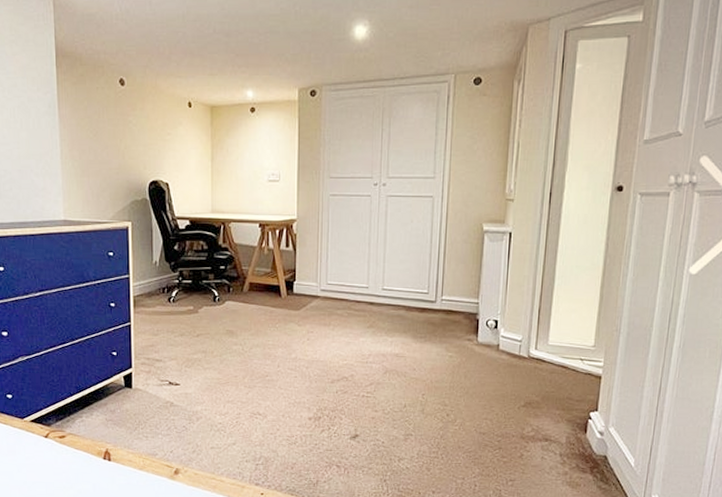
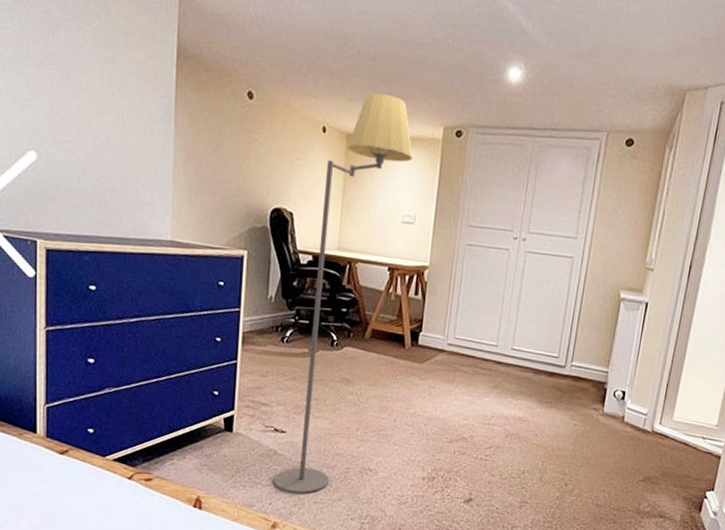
floor lamp: none [171,65,273,440] -> present [272,93,413,494]

